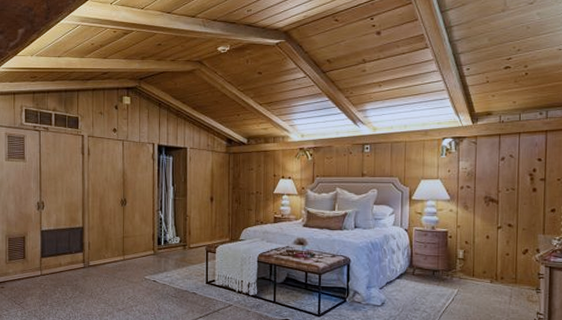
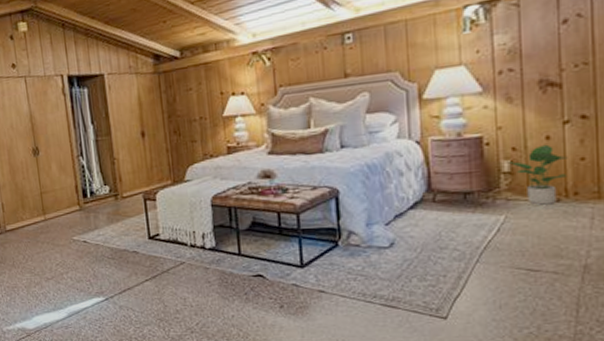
potted plant: none [463,241,499,284] -> present [509,144,568,205]

